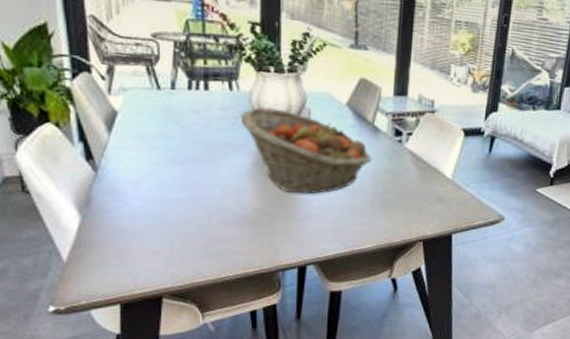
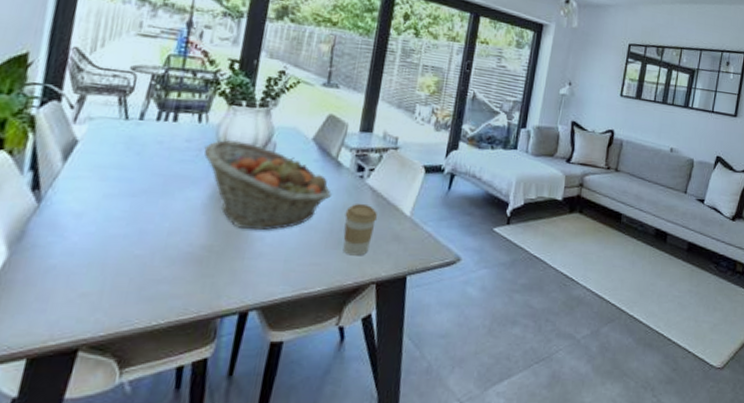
coffee cup: none [387,167,420,217] -> present [343,203,378,256]

